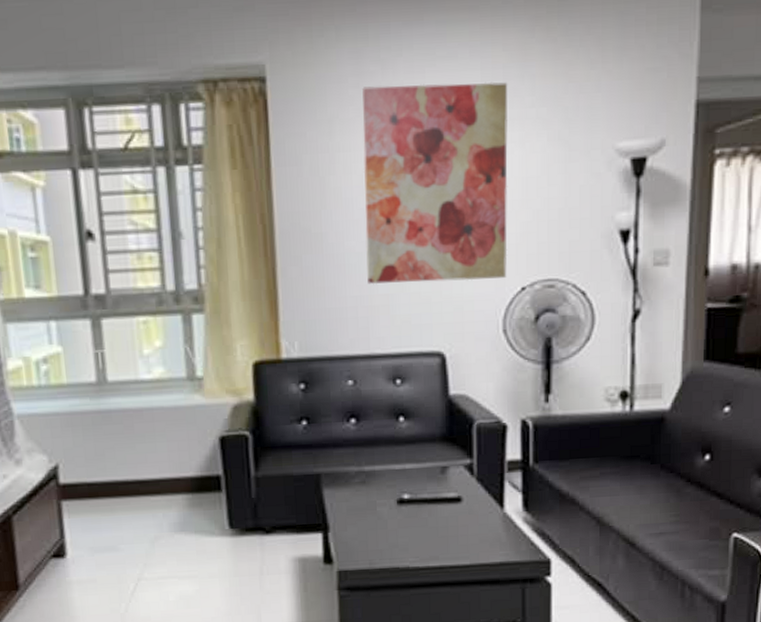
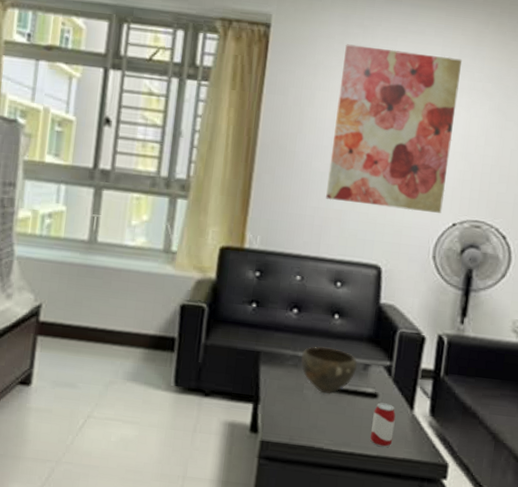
bowl: none [369,455,433,507] -> present [301,347,357,394]
beverage can: none [459,506,485,555] -> present [370,402,396,448]

